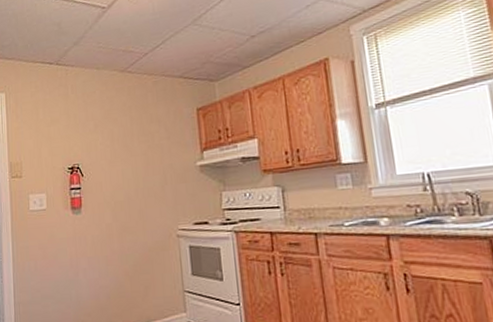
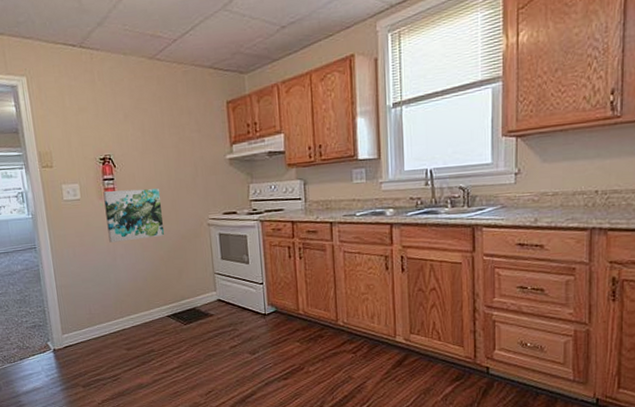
wall art: none [69,197,131,255] -> present [103,188,165,243]

